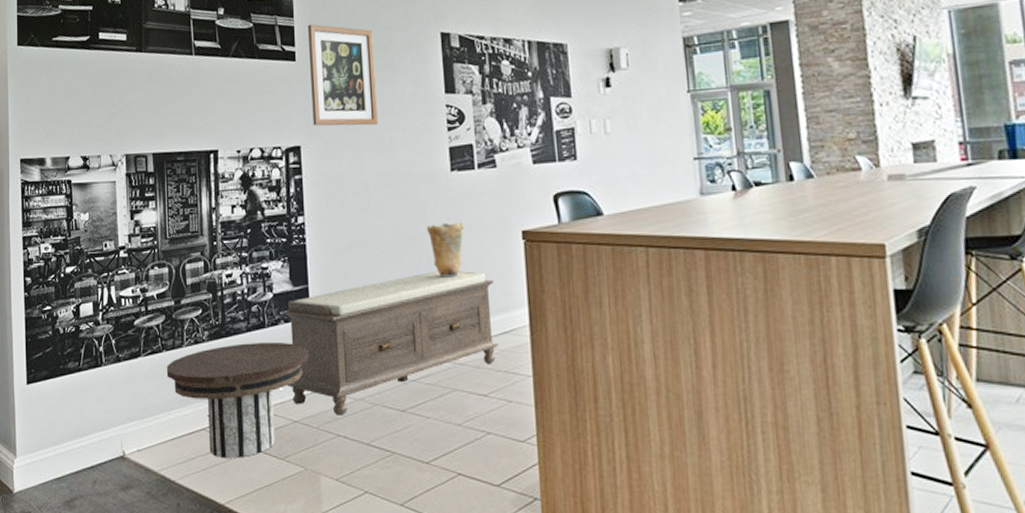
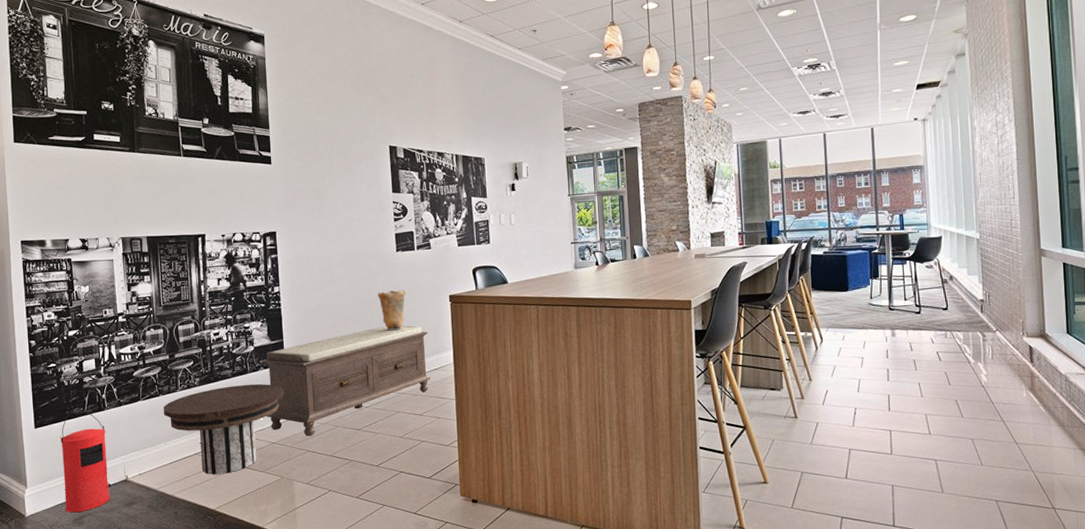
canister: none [53,363,107,493] -> present [60,409,112,513]
wall art: present [307,24,378,126] -> none [281,135,339,216]

